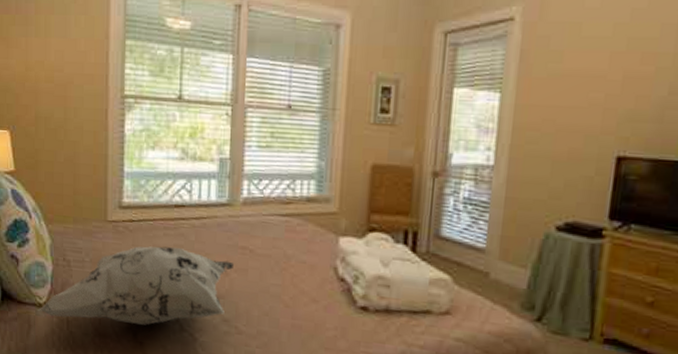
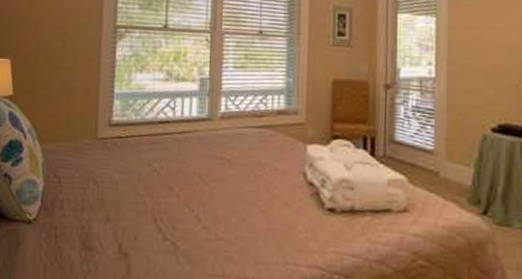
decorative pillow: present [38,246,235,326] -> none [27,160,214,237]

